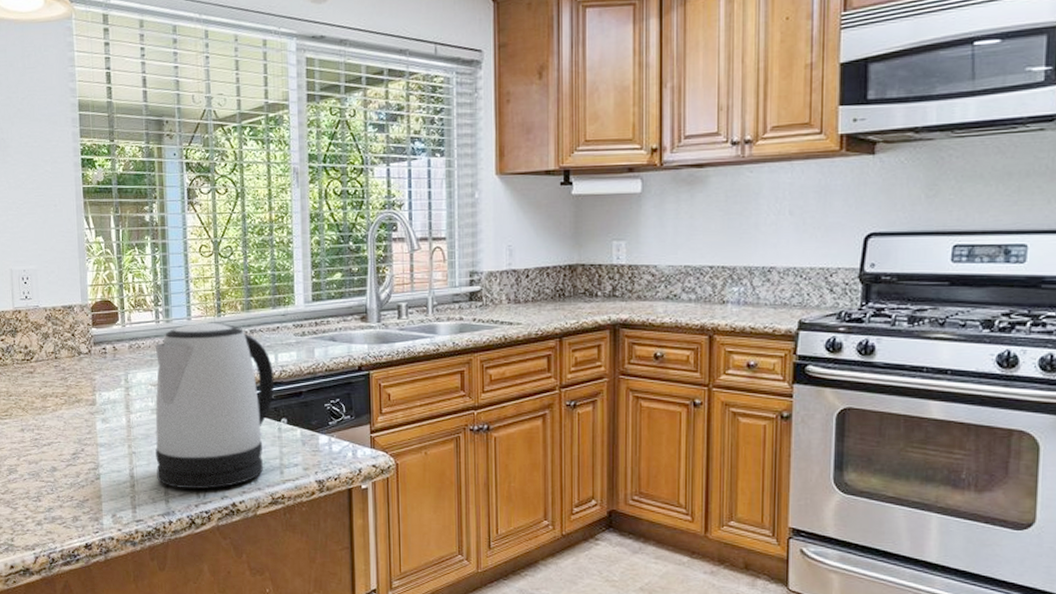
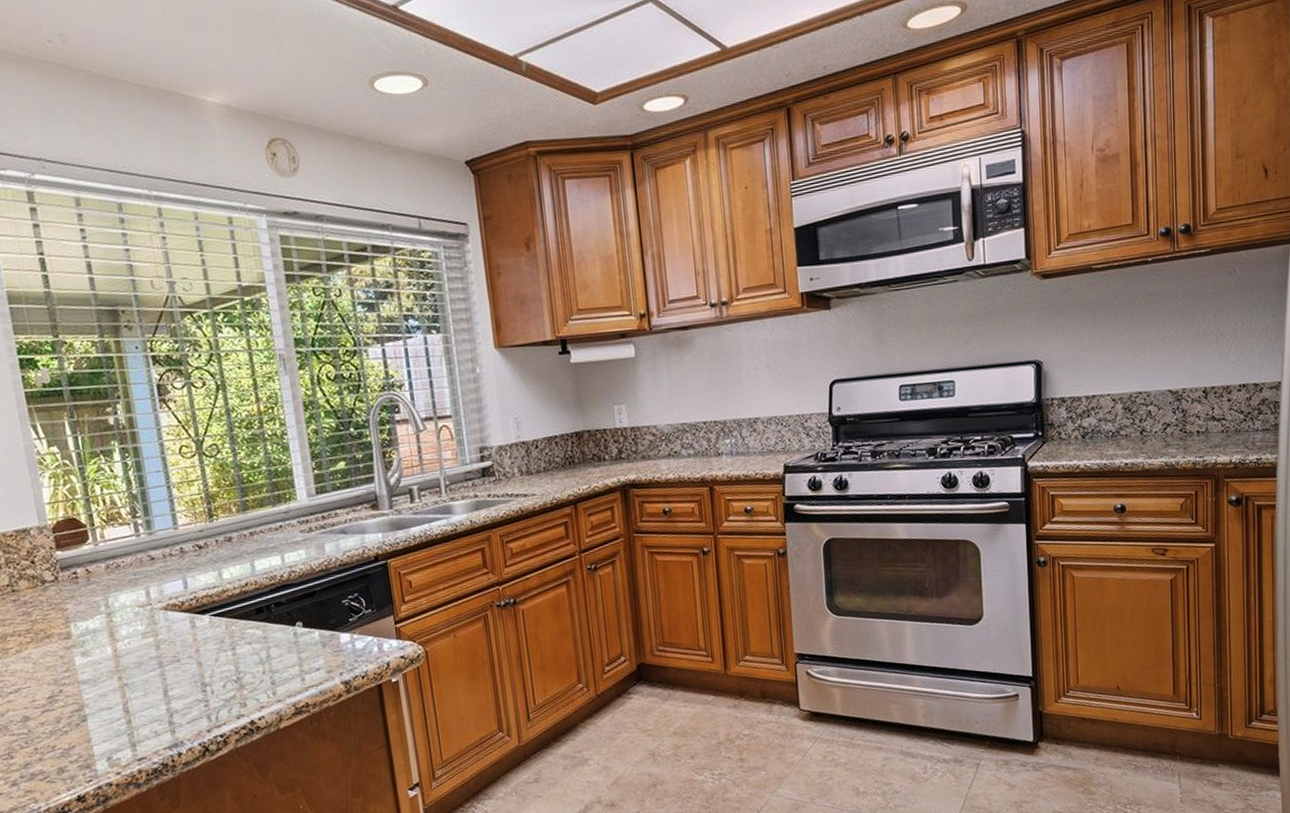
kettle: present [155,322,275,490] -> none [137,528,284,716]

